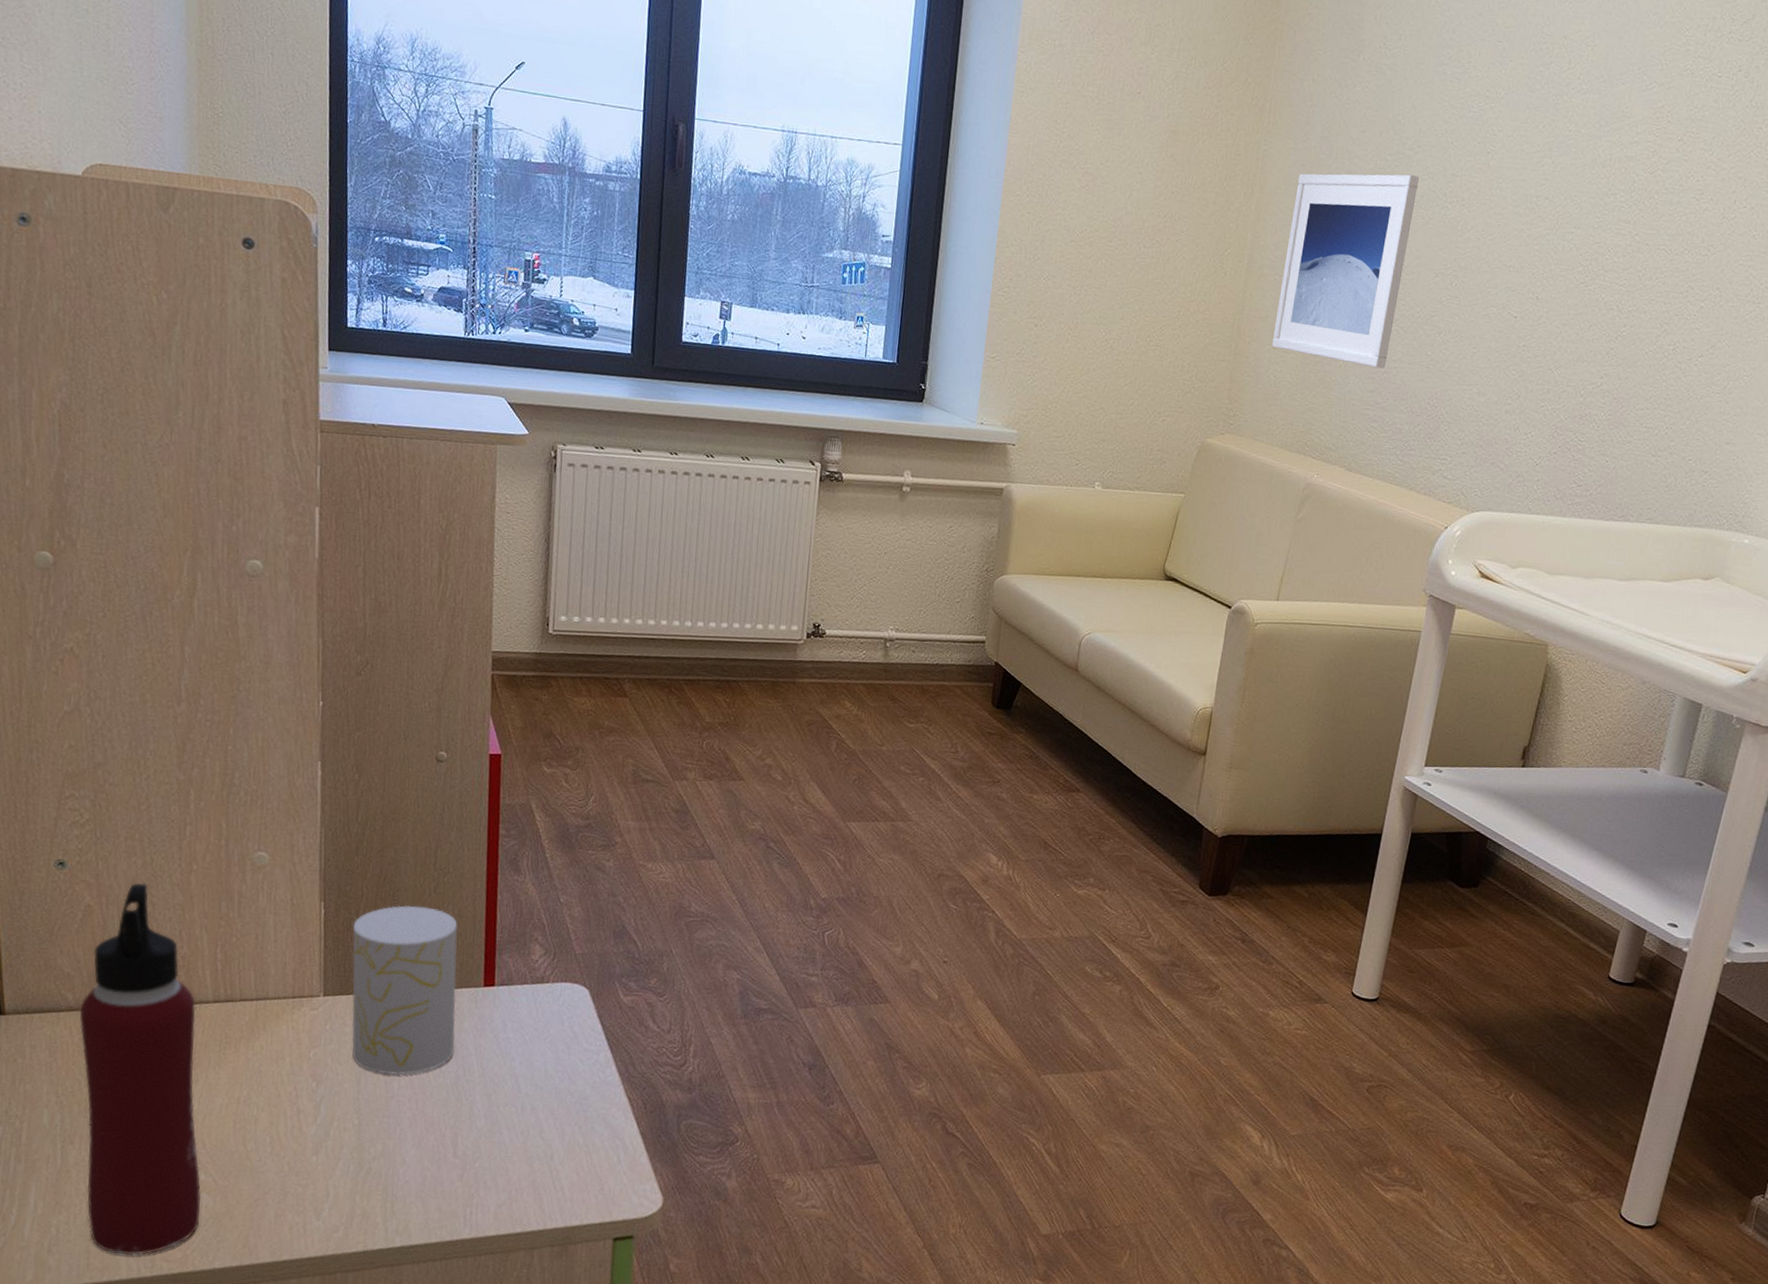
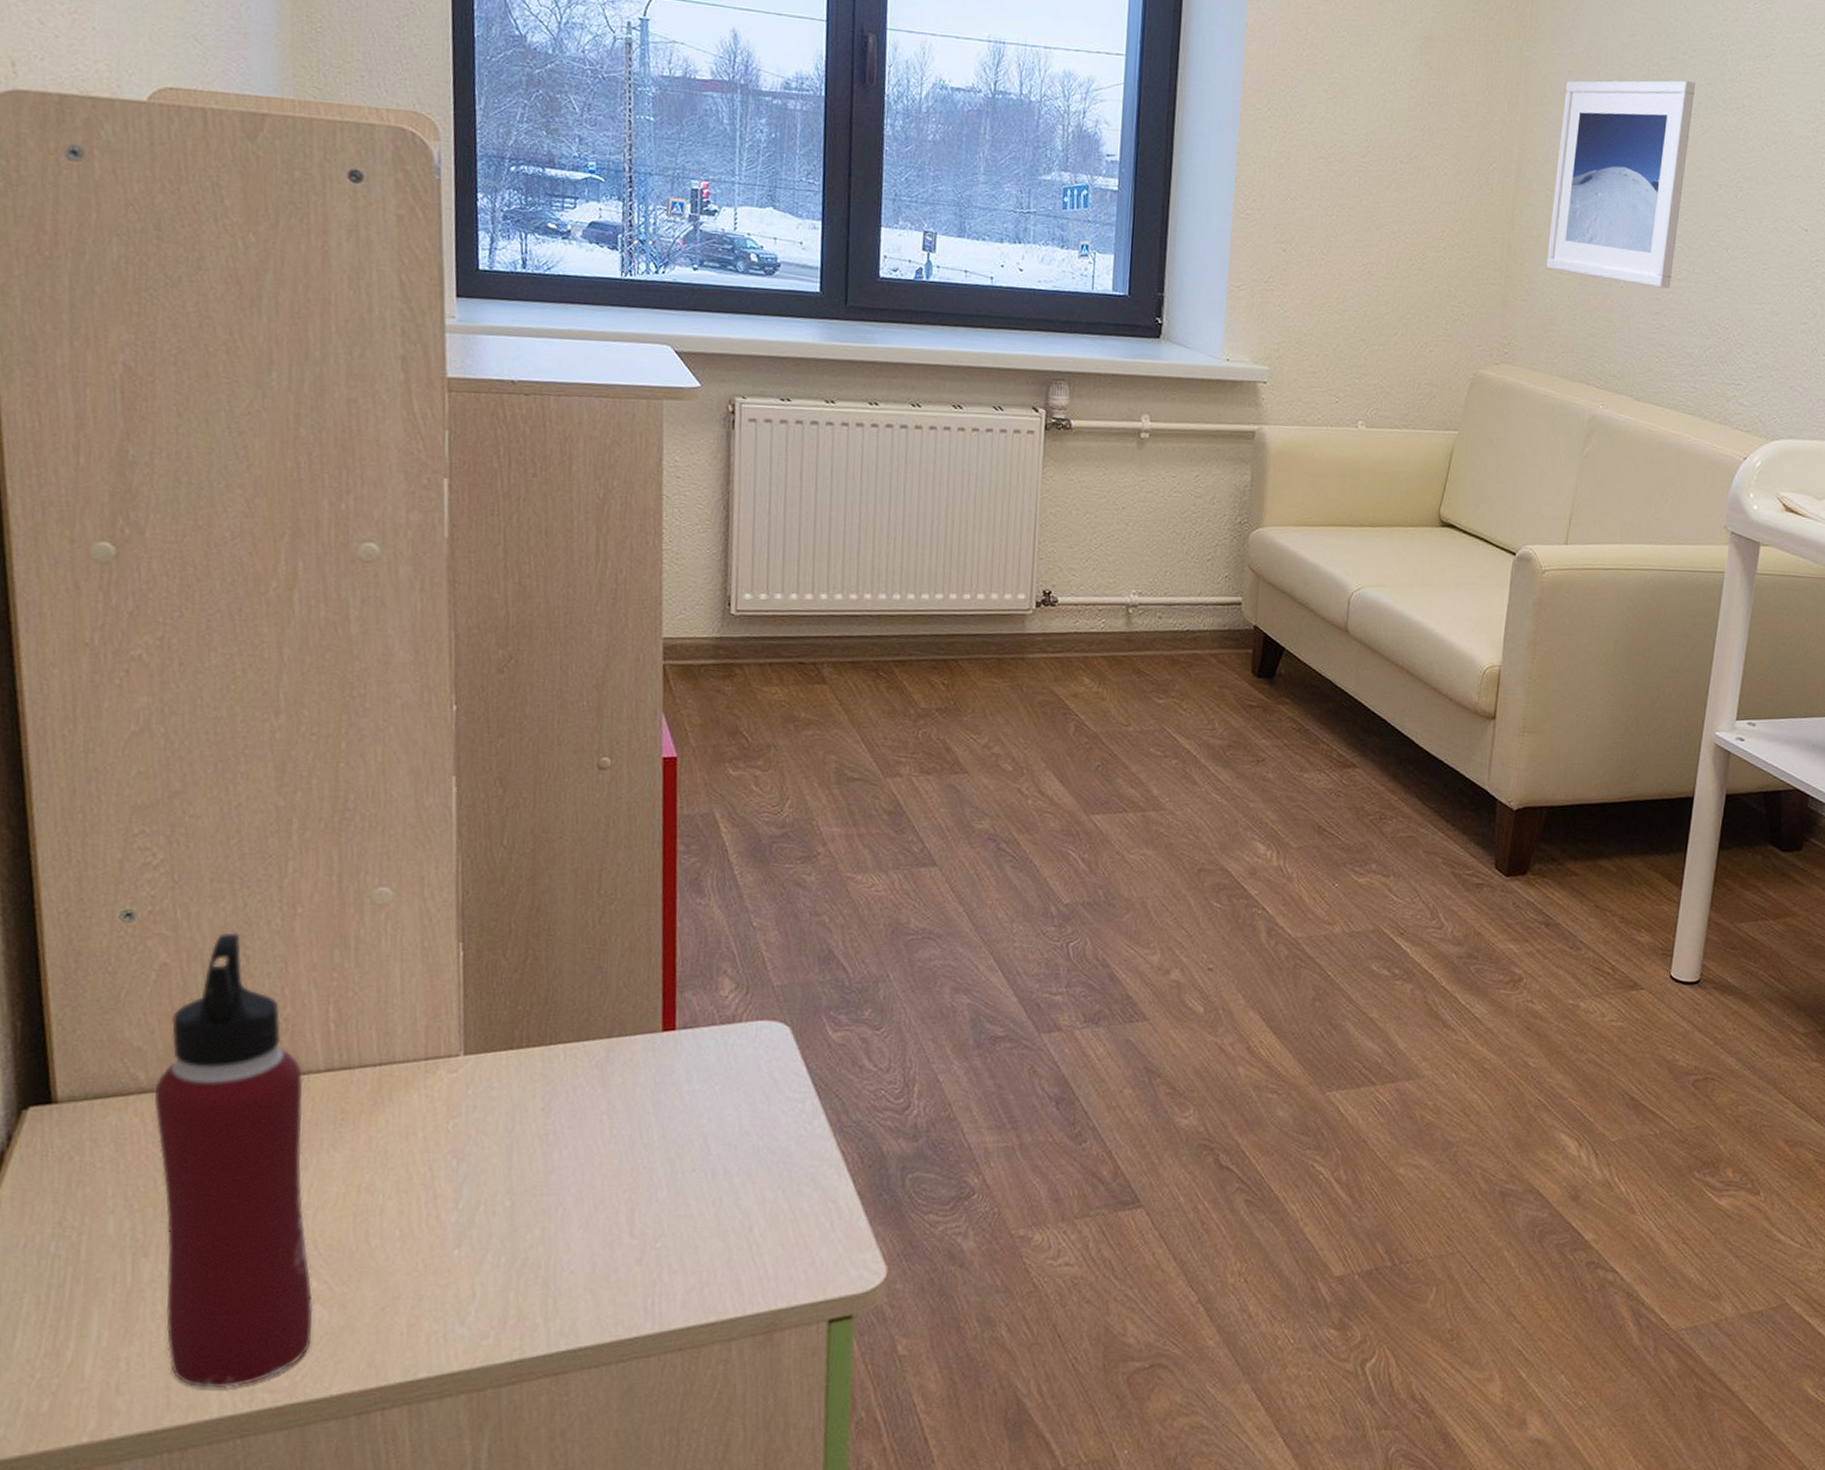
cup: present [352,905,458,1075] -> none [499,940,629,1145]

